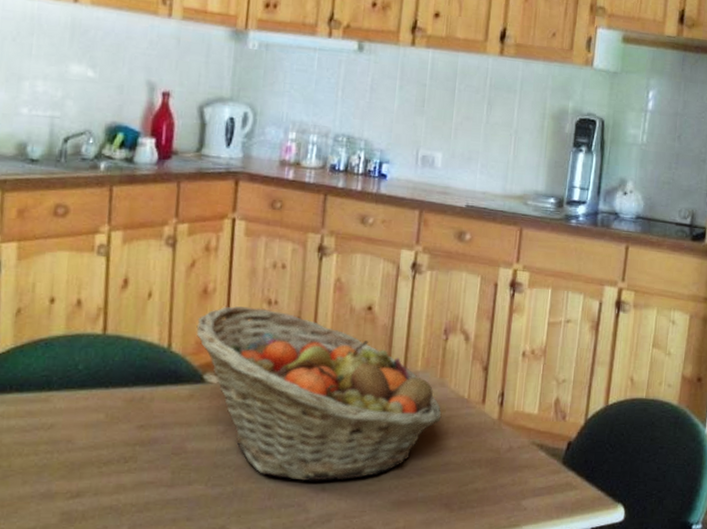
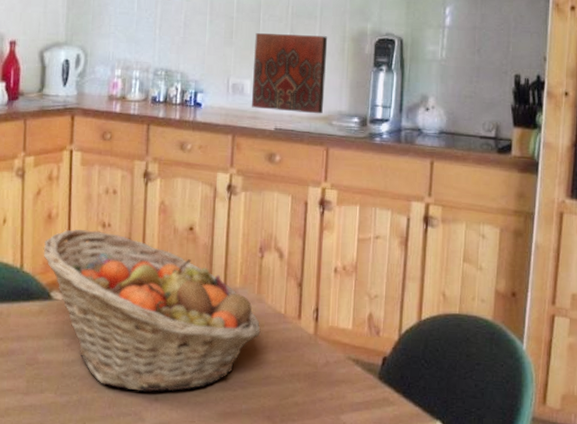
decorative tile: none [441,103,527,193] -> present [251,33,328,114]

